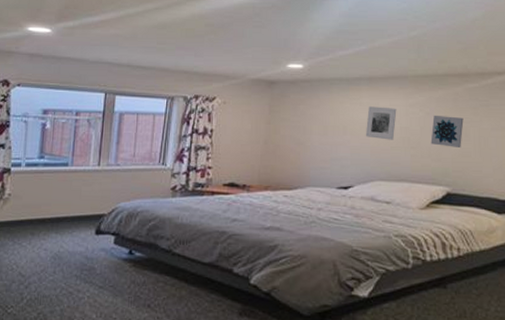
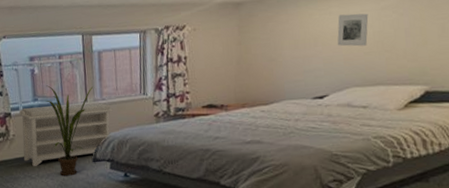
bench: none [16,166,127,233] -> present [19,102,113,166]
house plant: none [53,143,110,248] -> present [46,85,94,176]
wall art: present [430,115,464,147] -> none [405,14,441,46]

